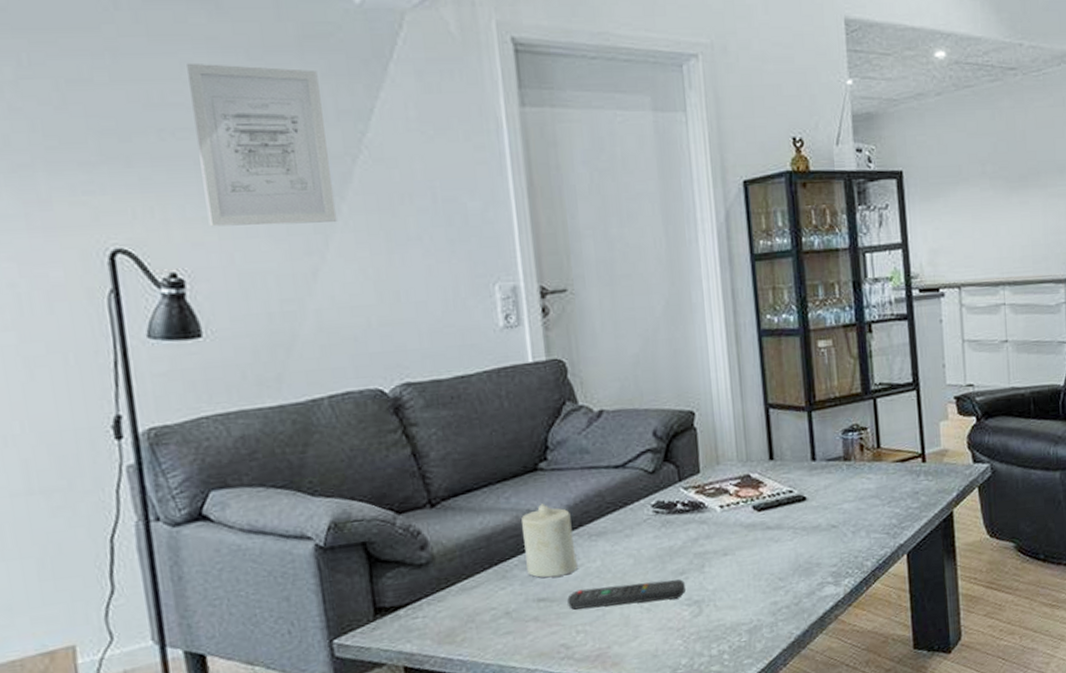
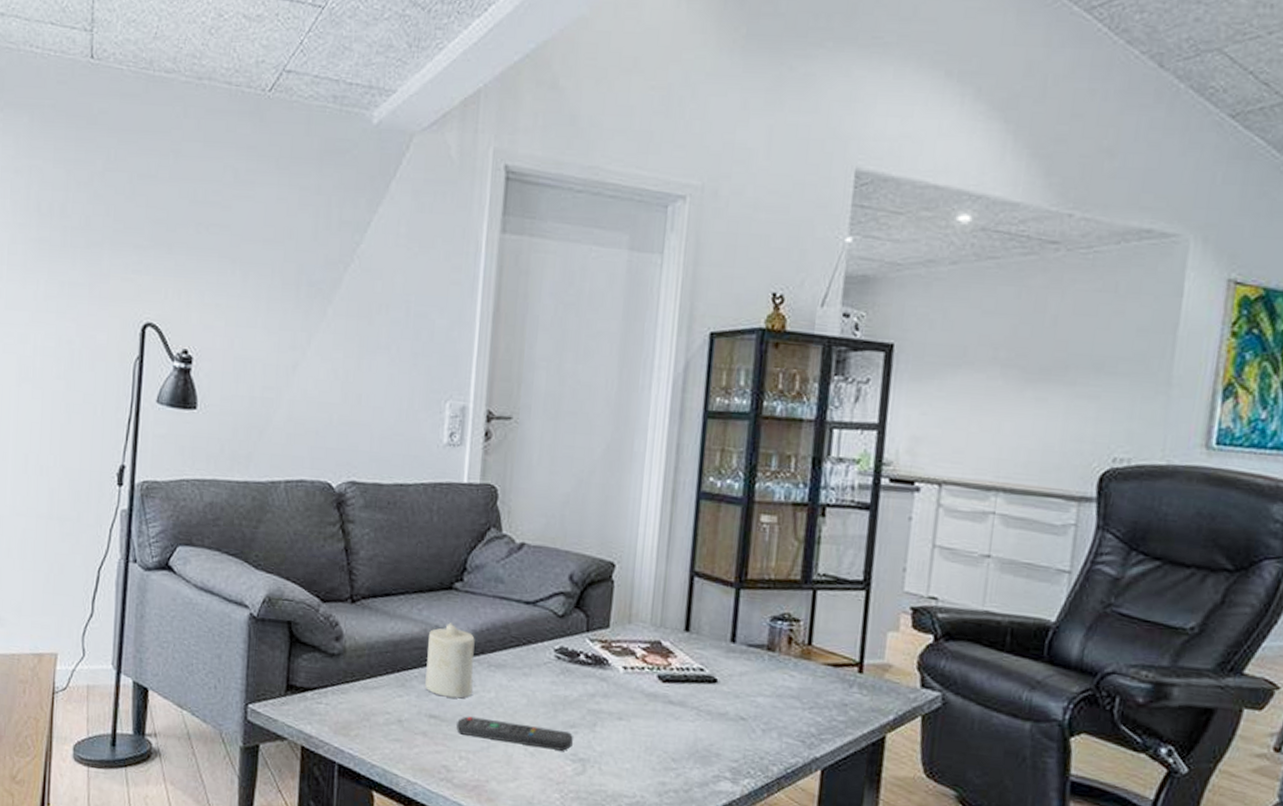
wall art: present [187,62,337,227] -> none [220,167,330,324]

